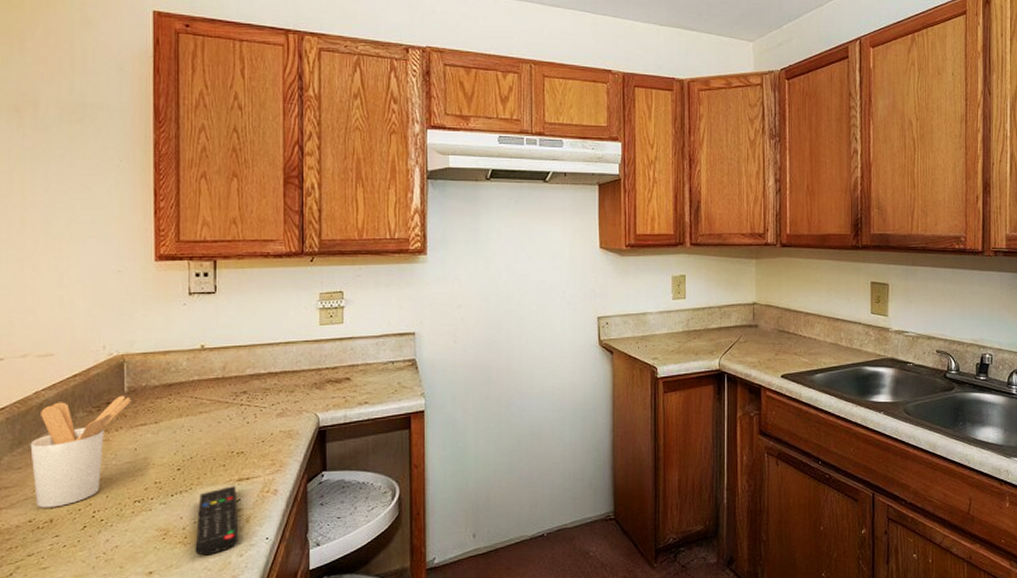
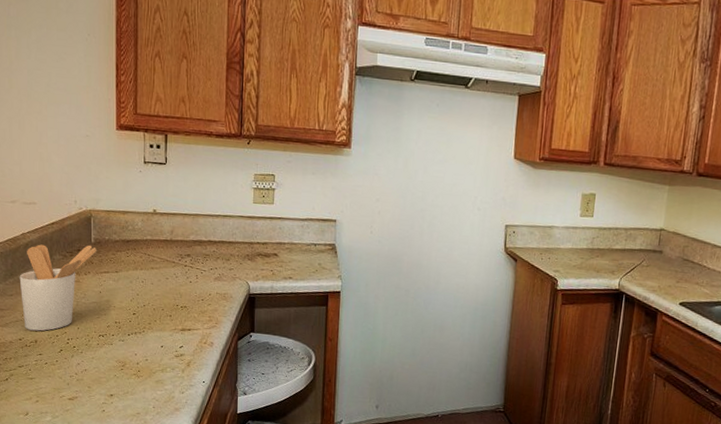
remote control: present [195,486,239,556] -> none [146,334,181,389]

